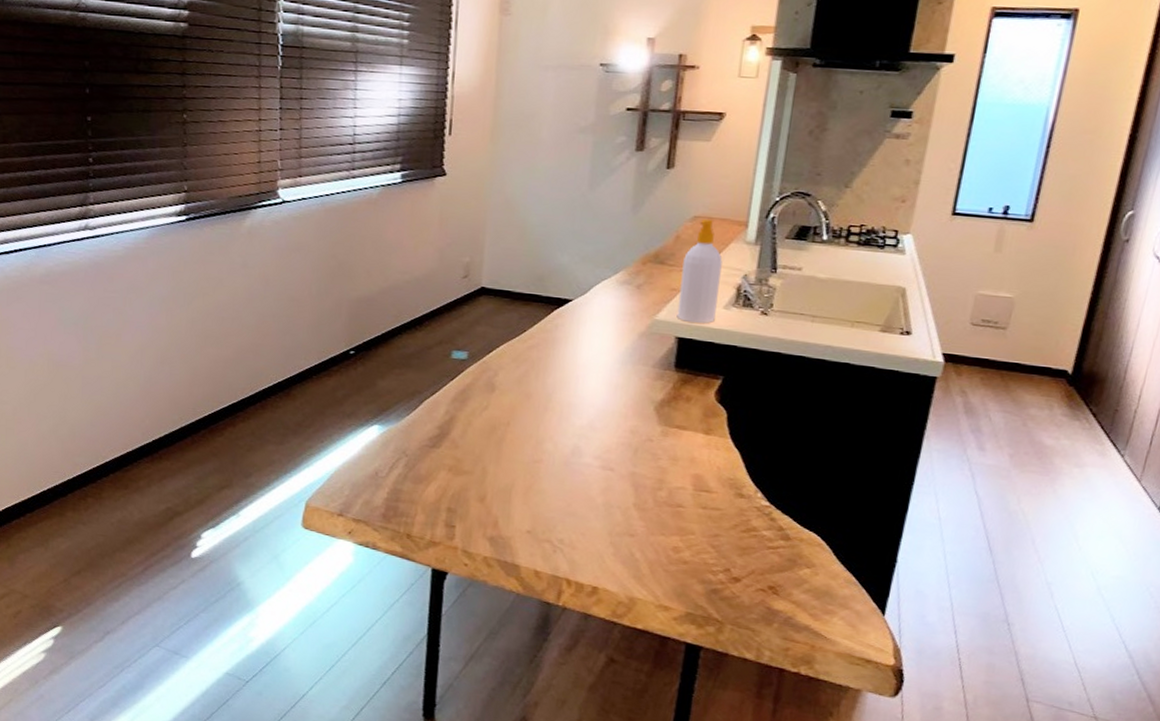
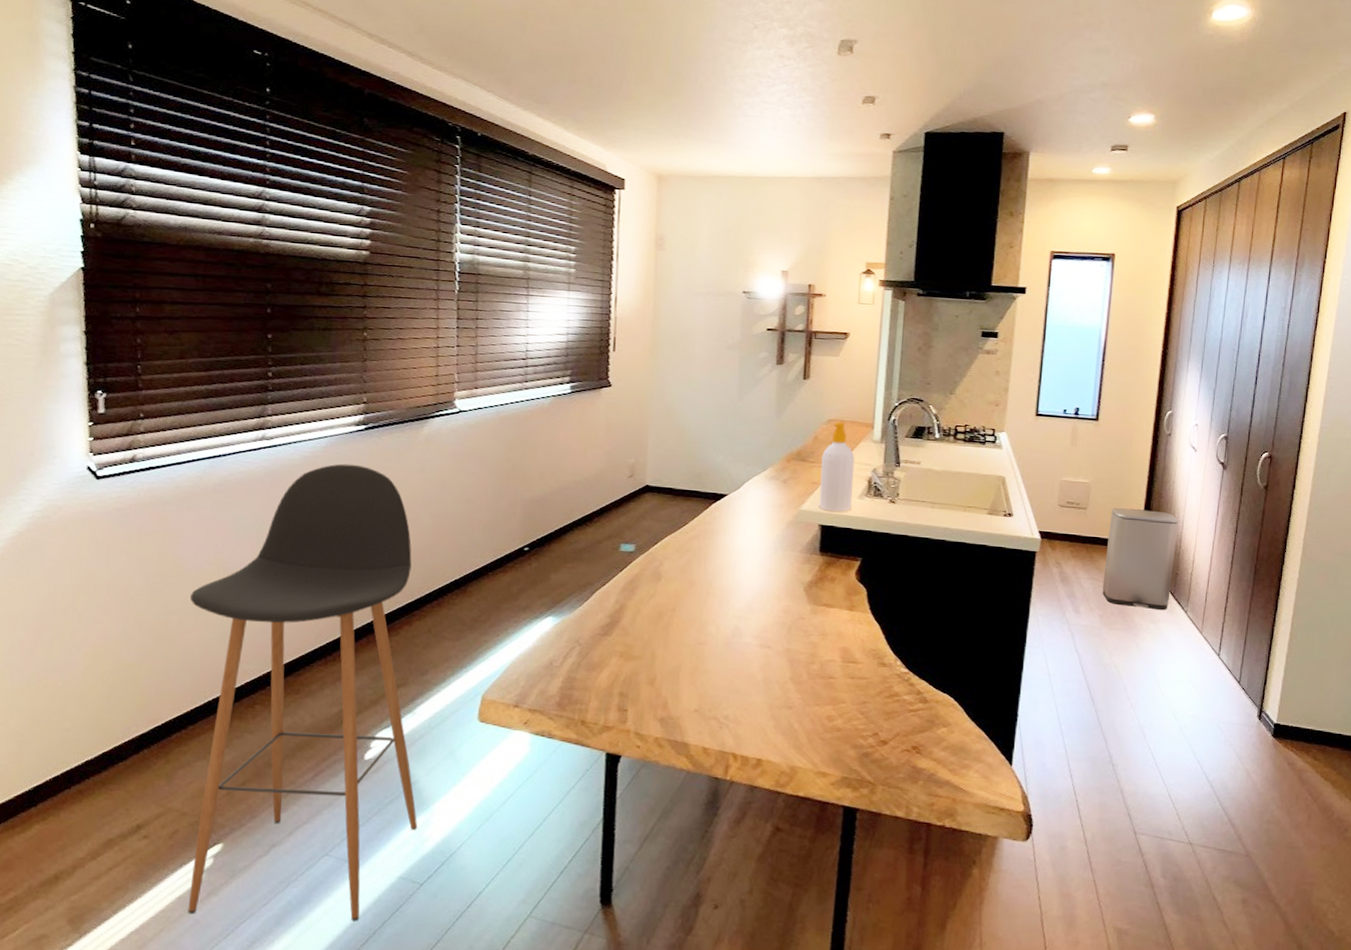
bar stool: none [22,256,243,710] -> present [188,463,418,922]
pedal bin: none [1016,328,1127,453] -> present [1102,507,1179,611]

